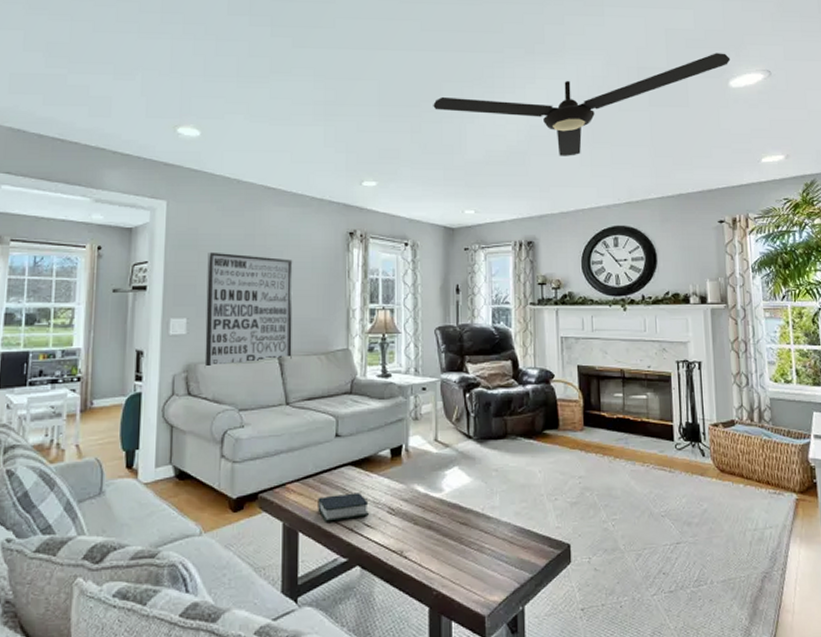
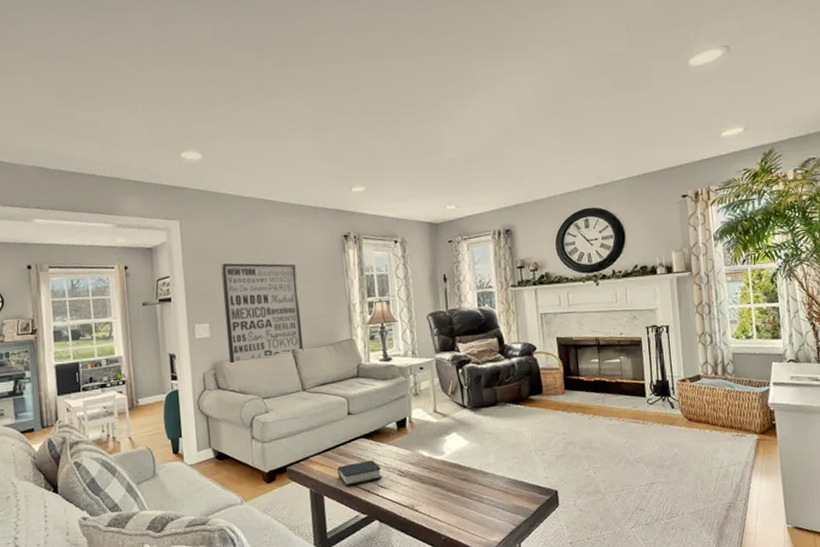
ceiling fan: present [433,53,731,156] -> none [410,32,690,148]

